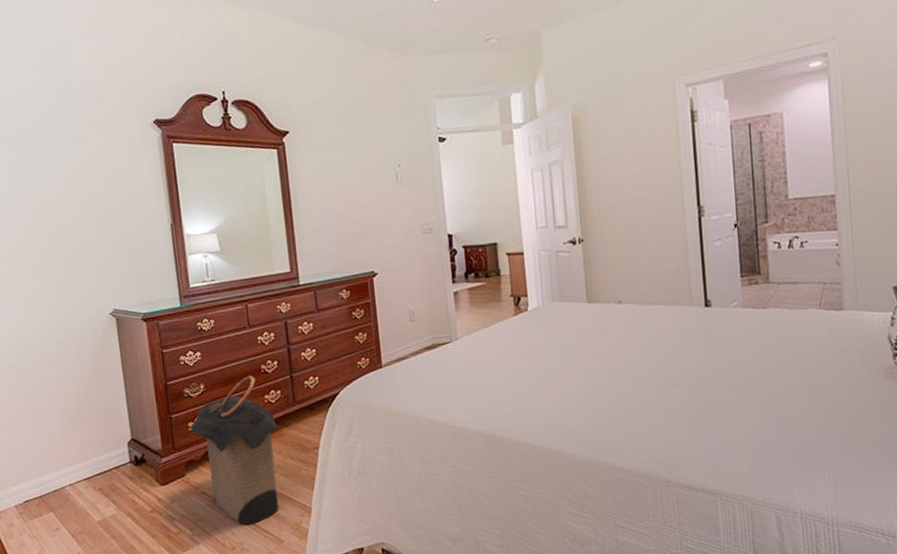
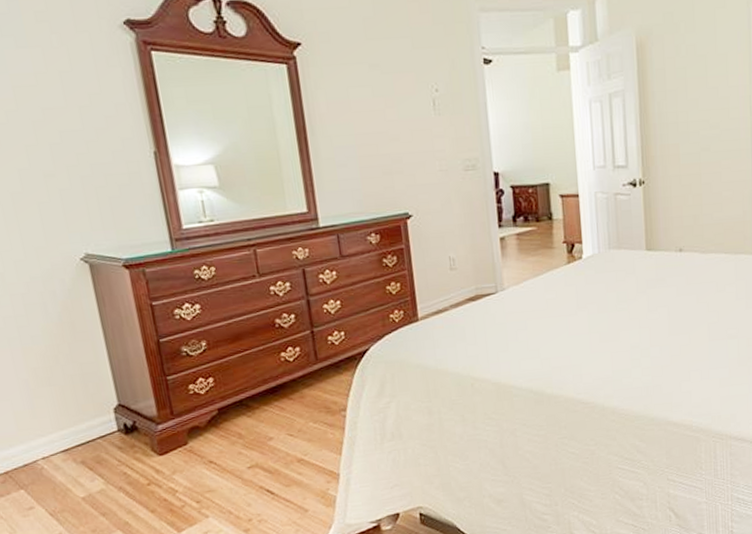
laundry hamper: present [191,376,280,525] -> none [192,331,302,495]

